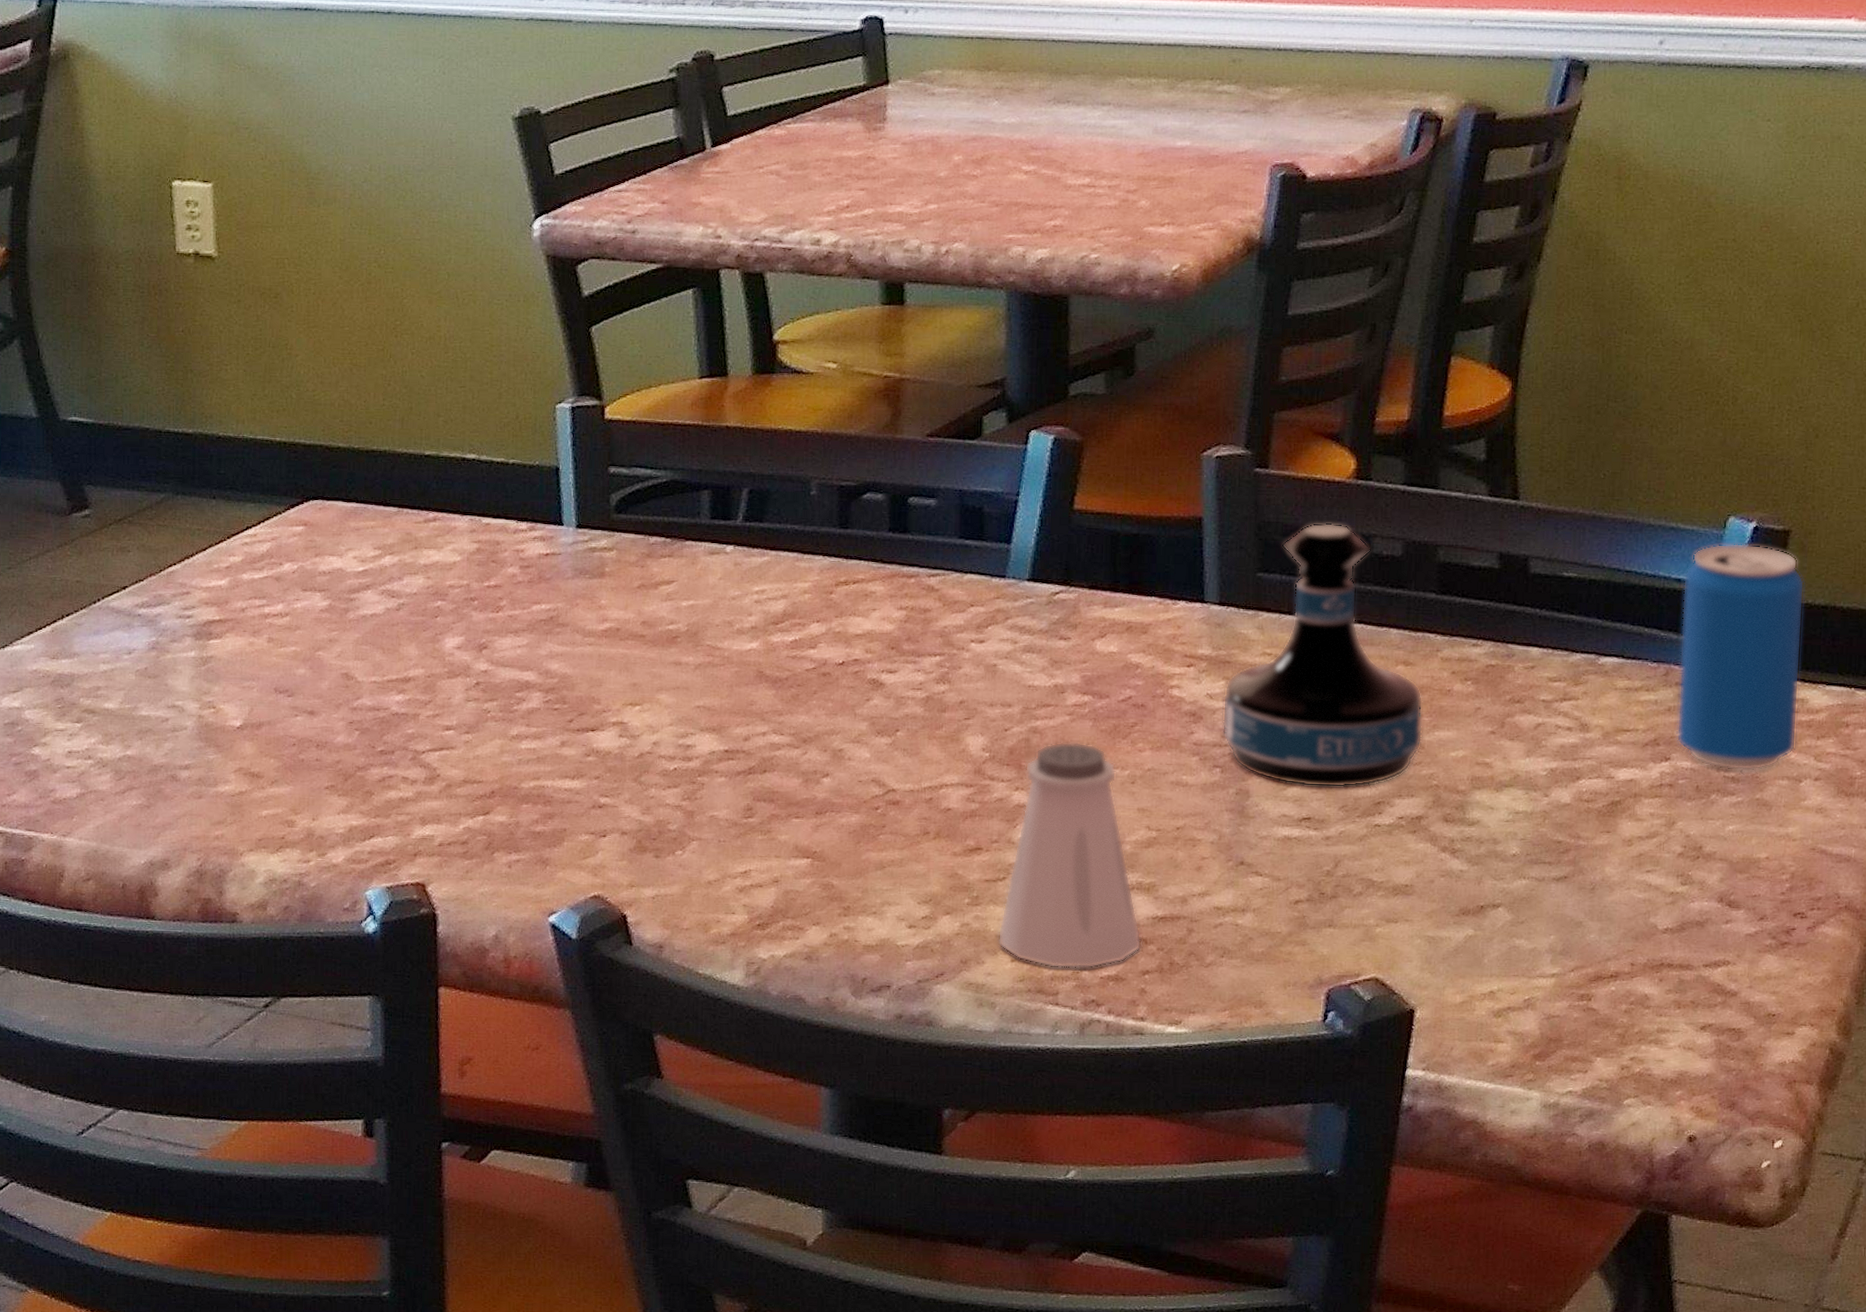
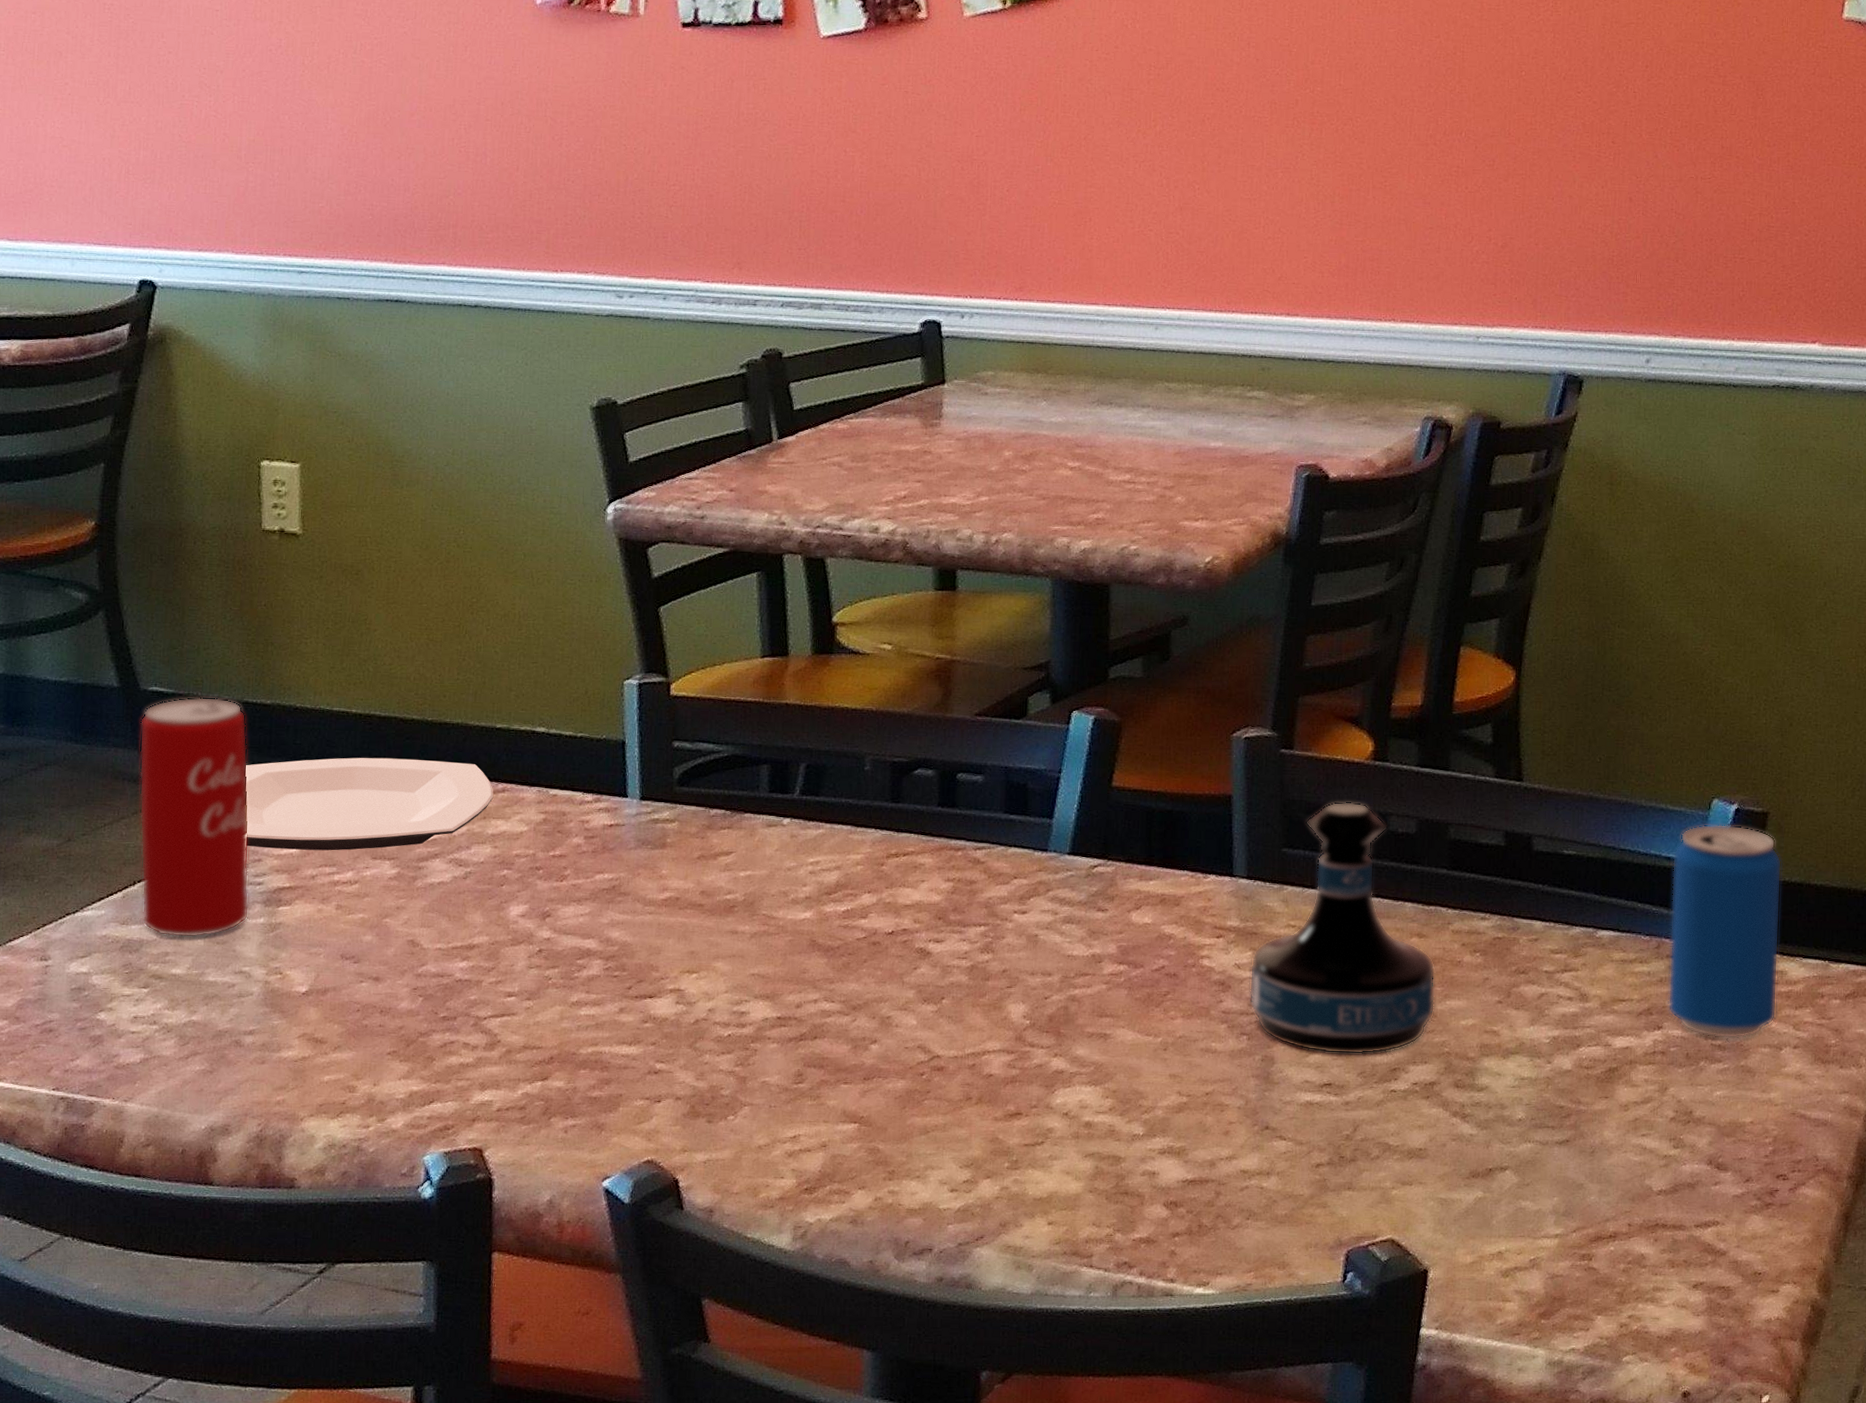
beverage can: none [61,426,180,672] -> present [139,696,250,938]
plate: none [169,487,425,583] -> present [245,757,494,851]
saltshaker: present [998,742,1142,969] -> none [1035,1010,1172,1231]

